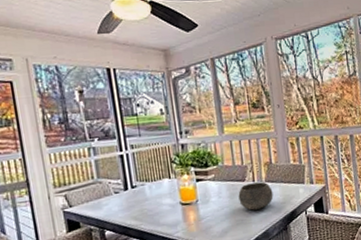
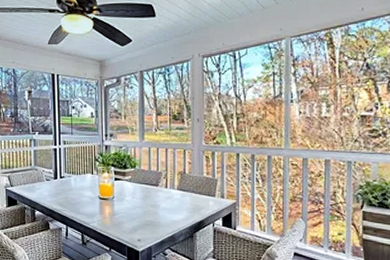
bowl: present [238,182,274,210] -> none [150,189,183,214]

